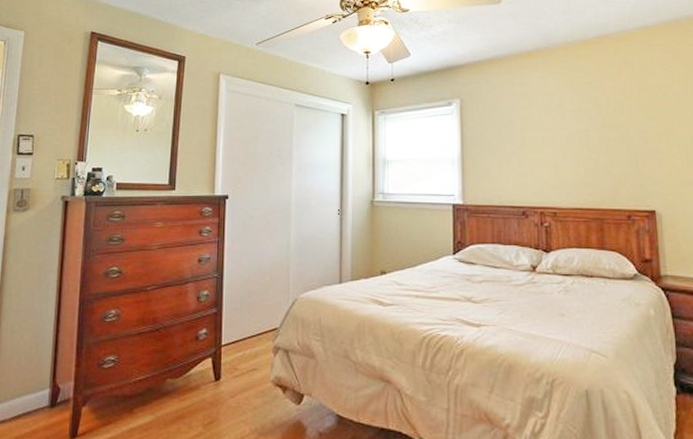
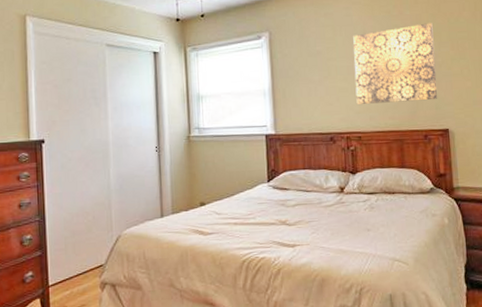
wall art: none [550,96,643,178] -> present [353,23,438,104]

